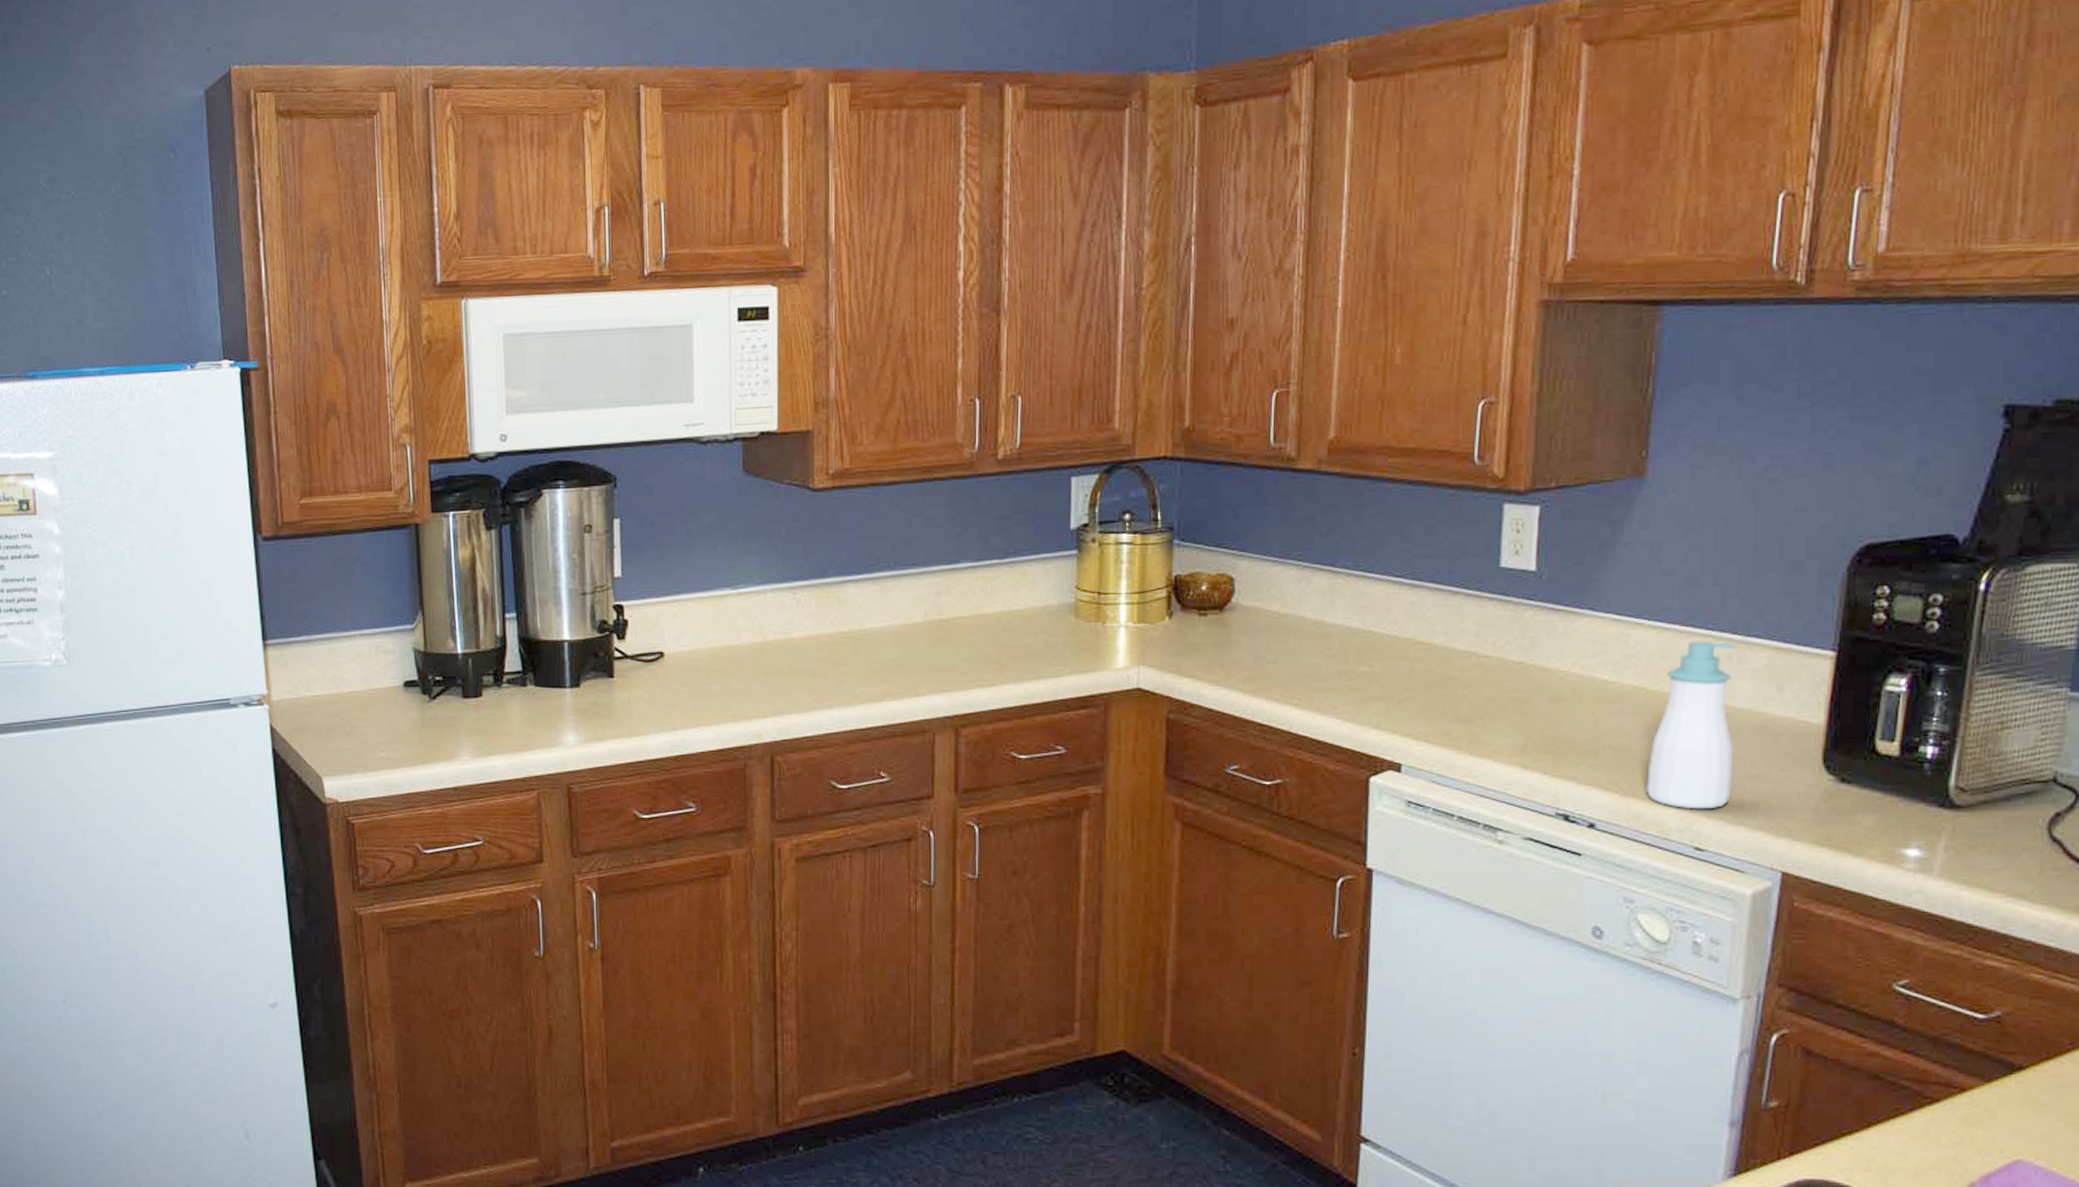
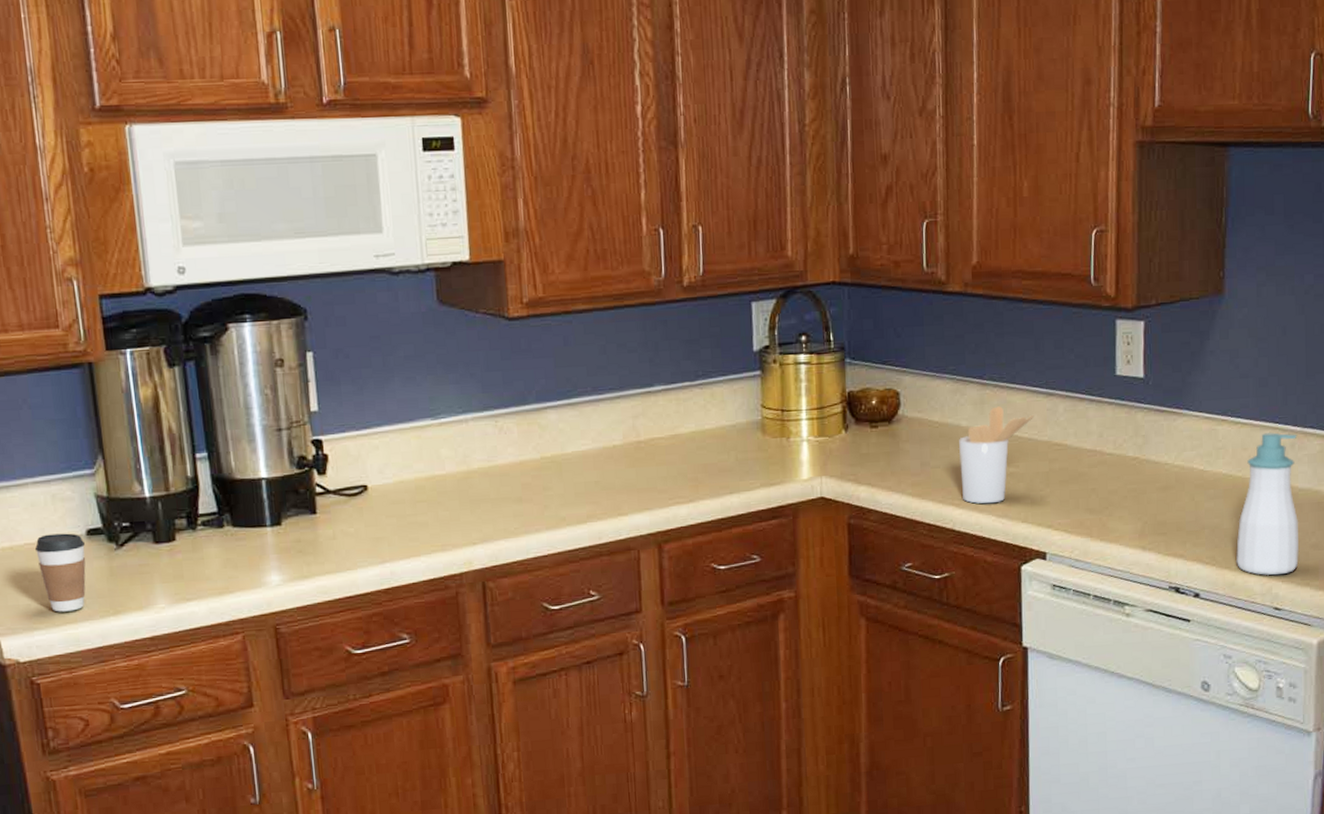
coffee cup: none [358,684,402,758] -> present [34,533,86,612]
utensil holder: none [1300,597,1395,706] -> present [958,406,1035,504]

